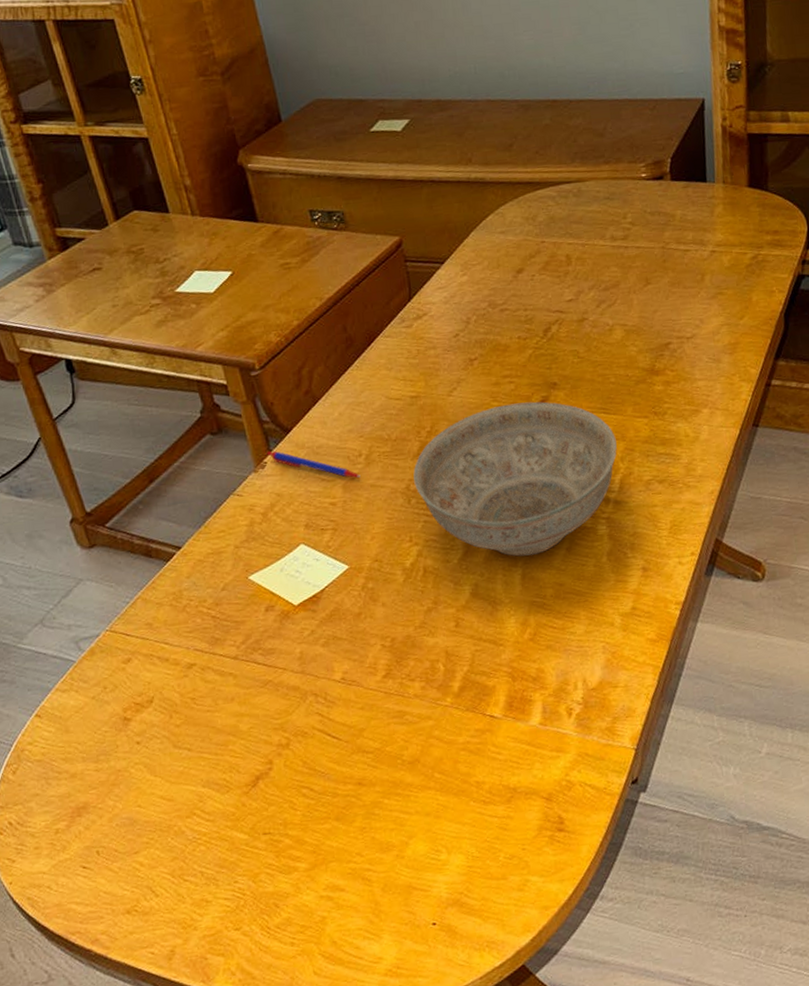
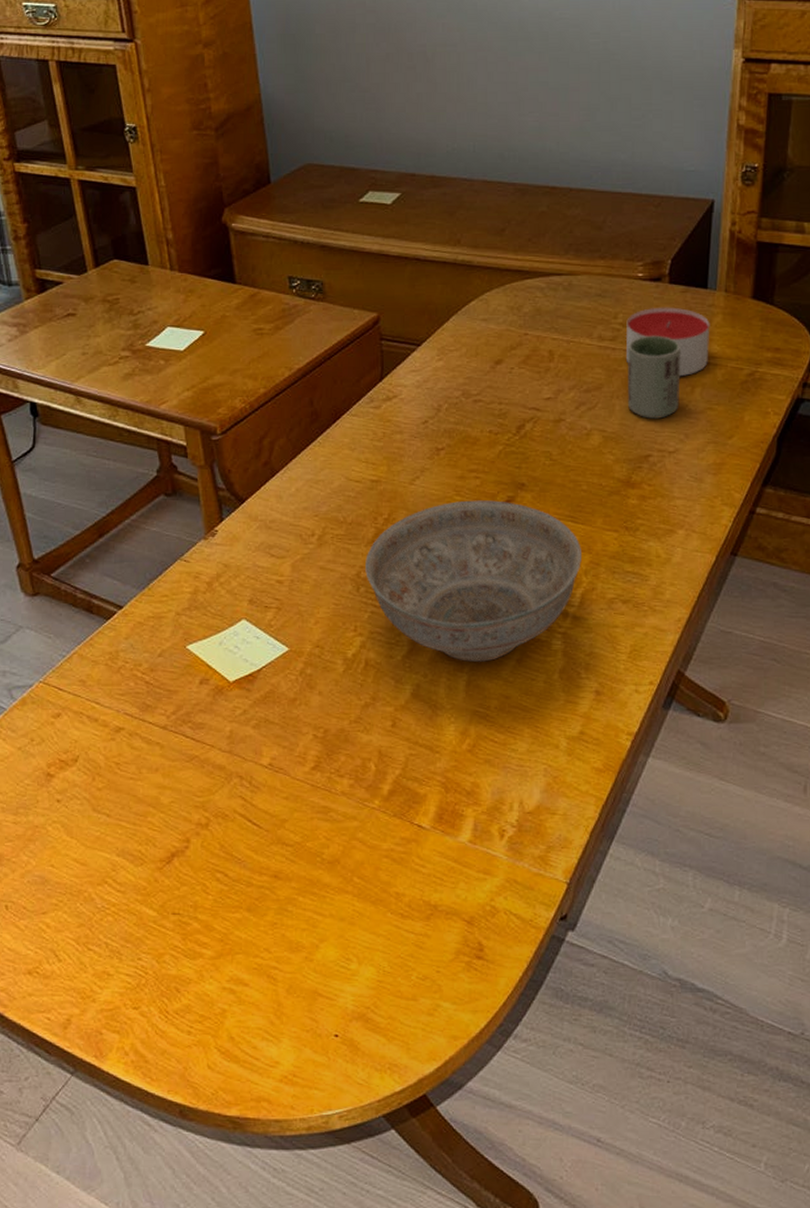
pen: present [267,450,361,478] -> none [219,519,311,558]
candle: none [635,202,714,266] -> present [625,307,710,376]
cup: none [639,230,692,309] -> present [628,335,681,419]

